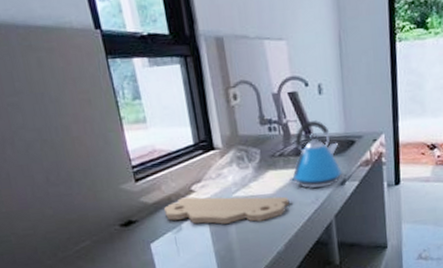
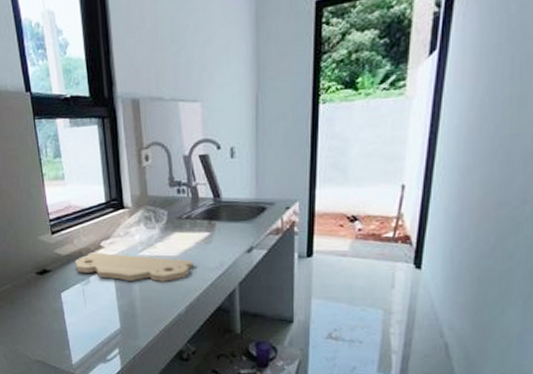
kettle: present [290,119,342,188] -> none [195,183,249,253]

